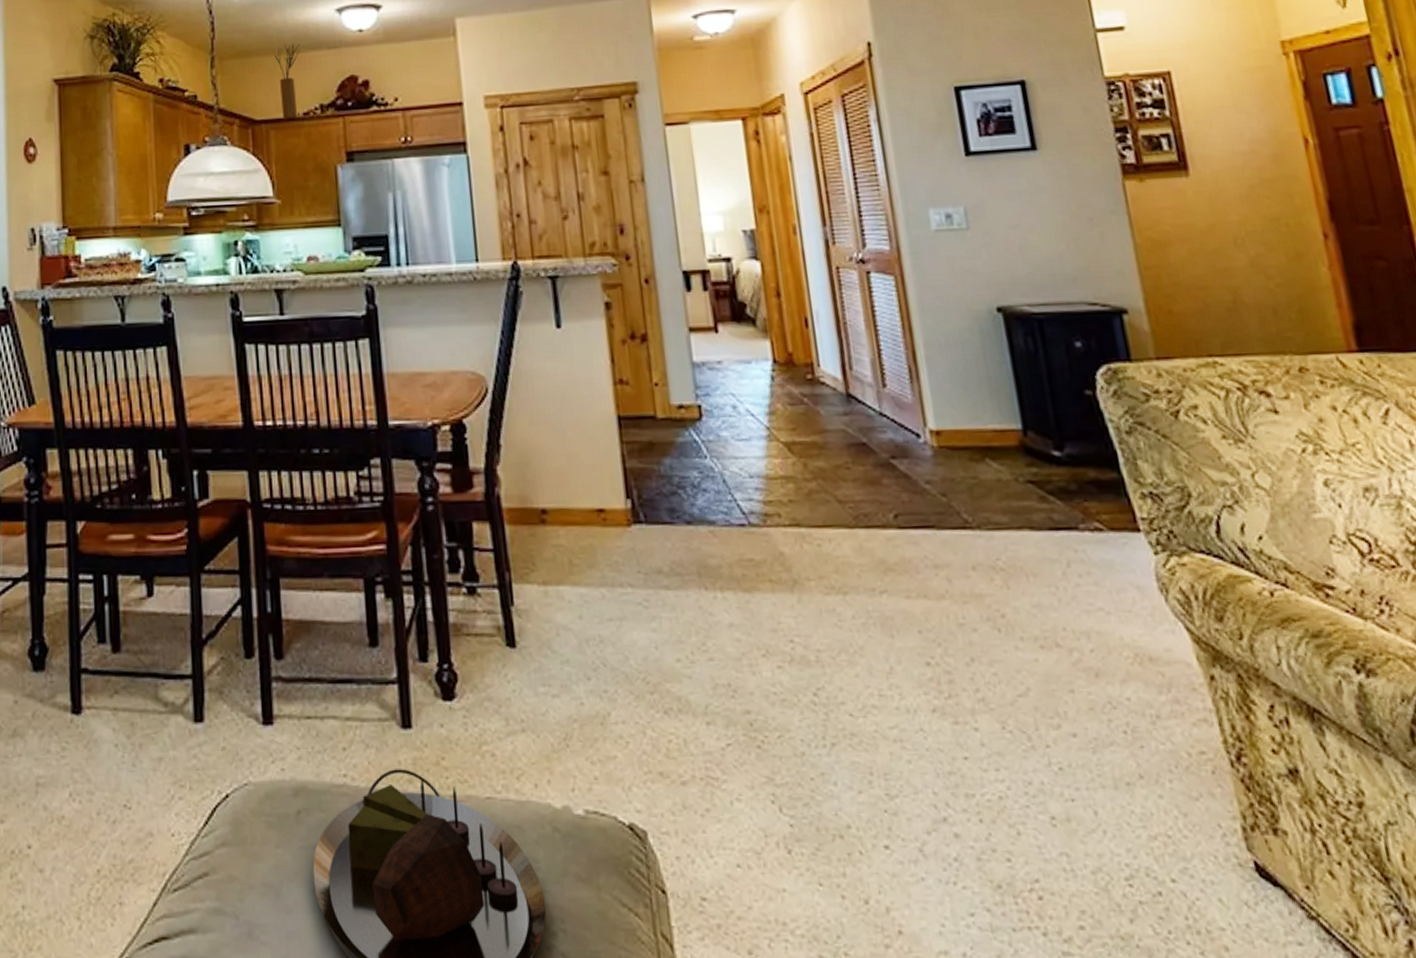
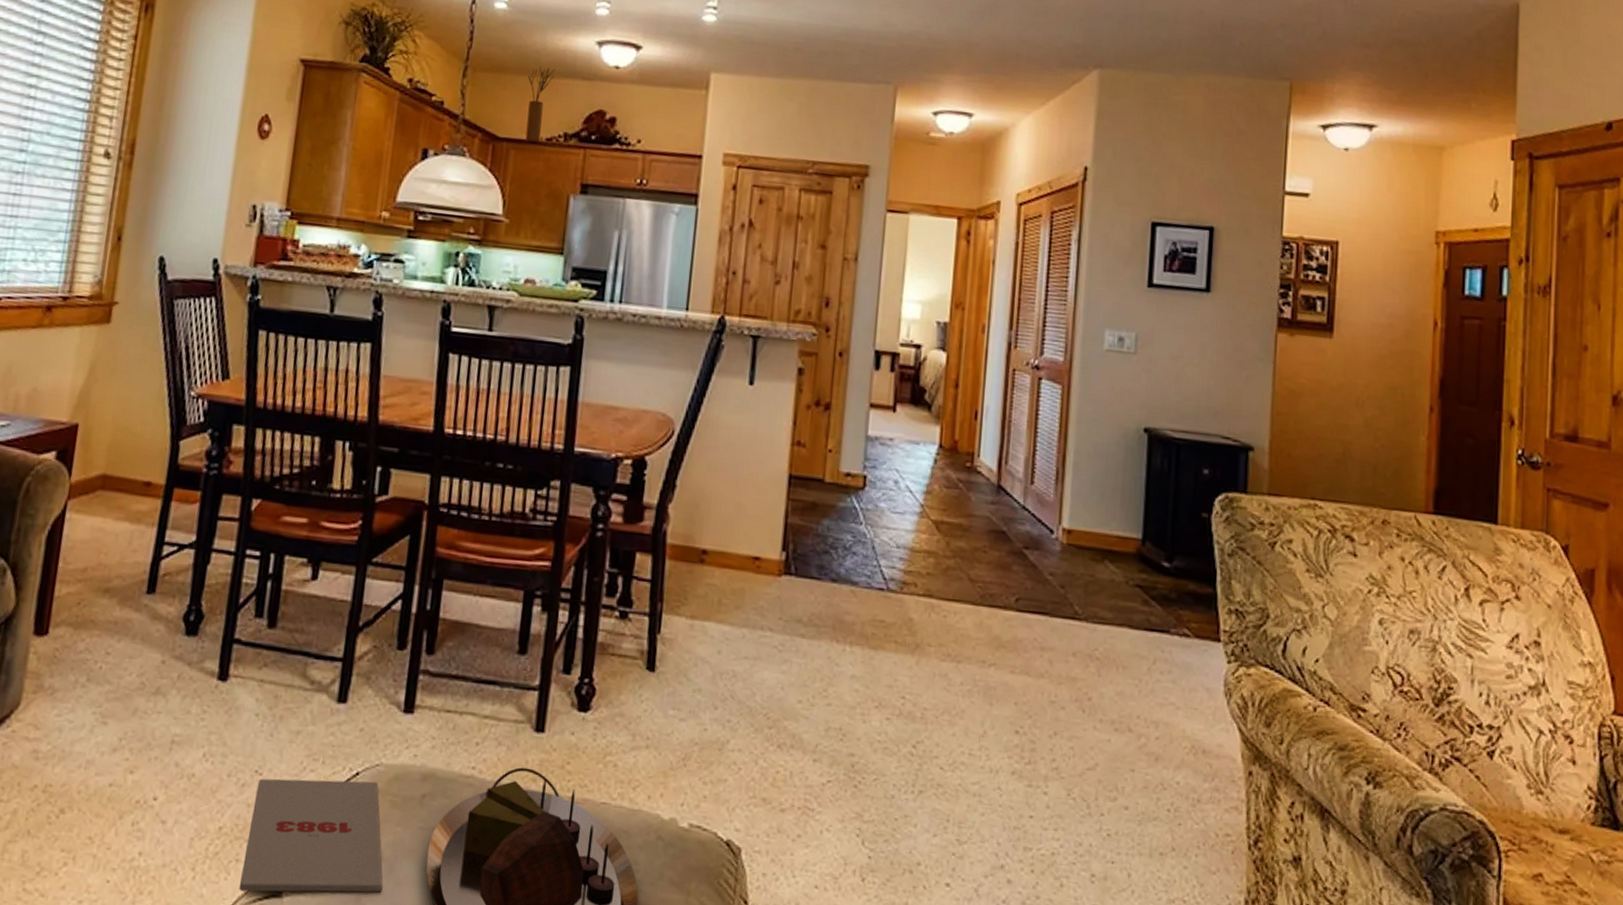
magazine: none [126,802,273,936] -> present [238,778,383,893]

